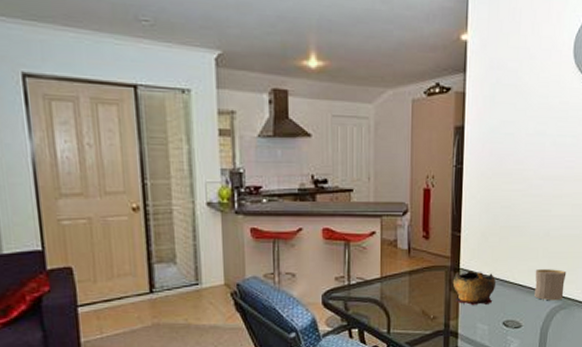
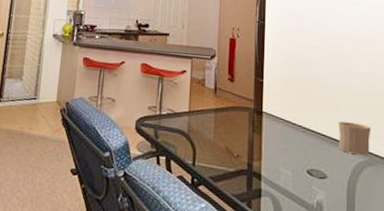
decorative bowl: present [452,271,496,305] -> none [255,114,299,150]

